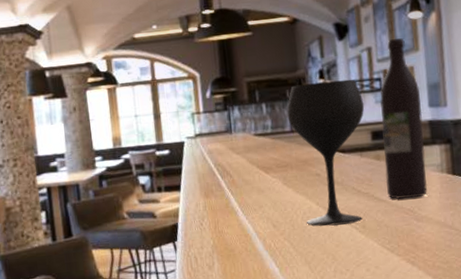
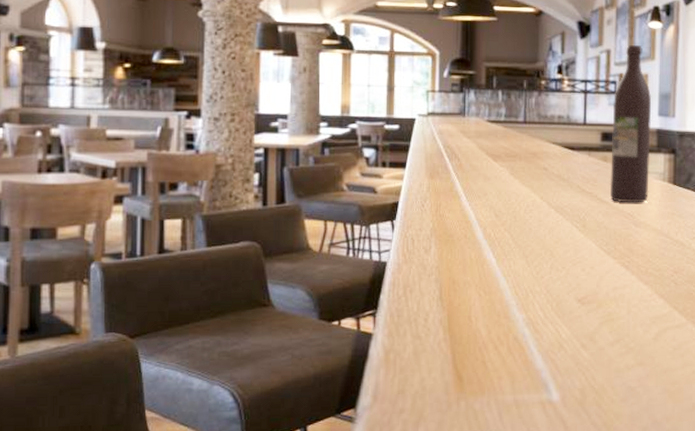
wine glass: present [287,79,364,226] -> none [522,77,597,222]

